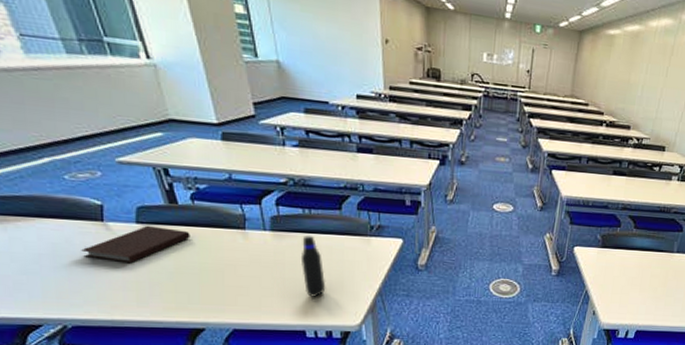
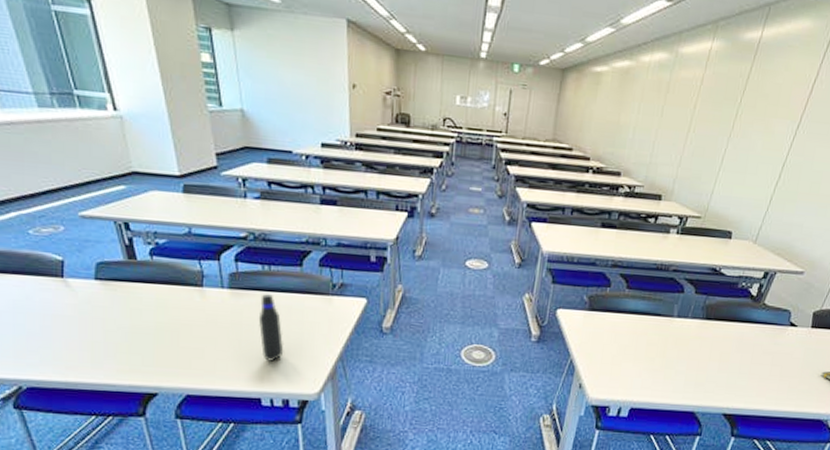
notebook: present [81,225,190,264] -> none [40,282,148,322]

